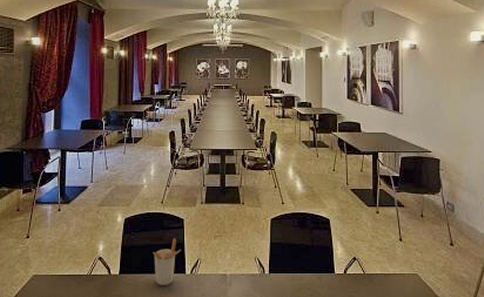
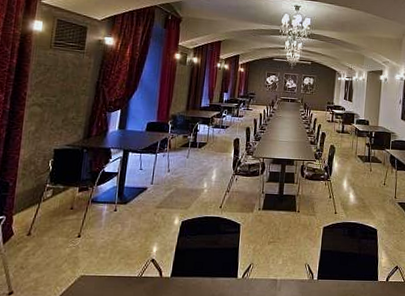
utensil holder: present [153,238,182,285] -> none [206,243,236,289]

